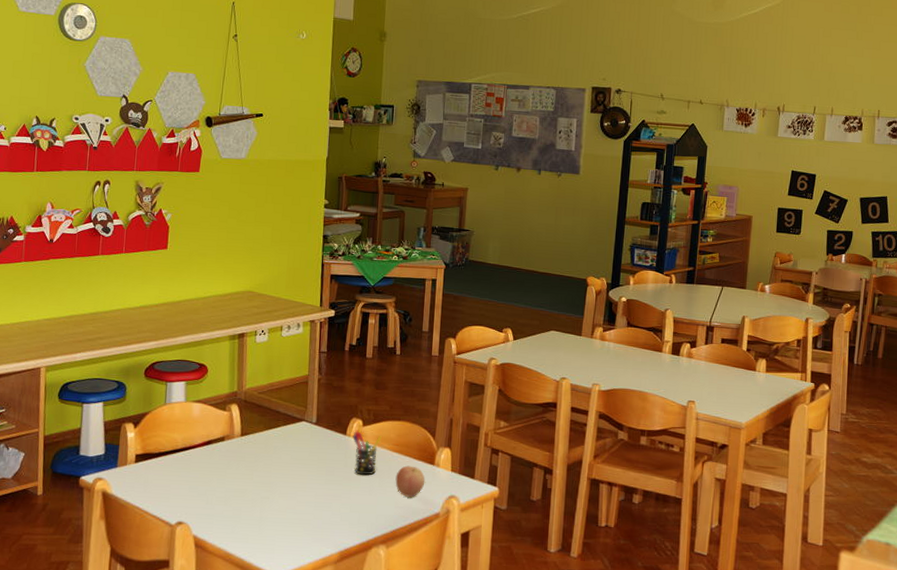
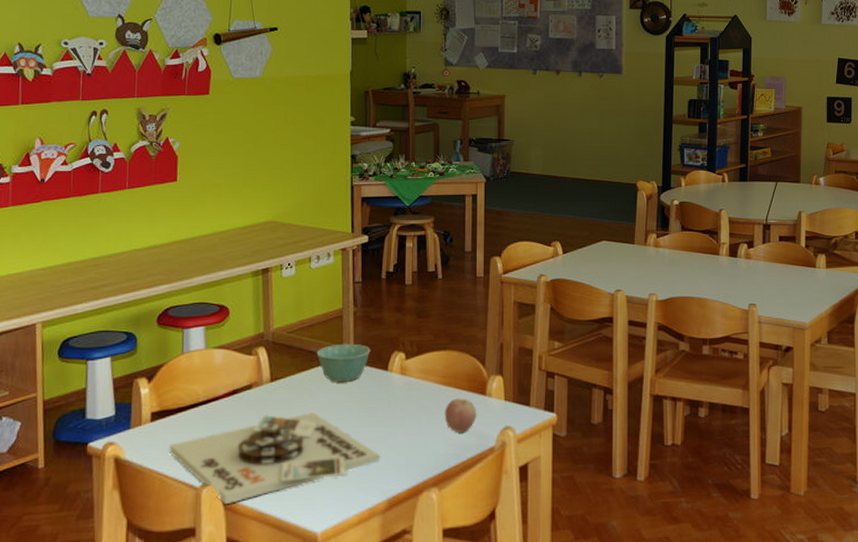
board game: none [149,465,335,543] -> present [168,412,380,505]
bowl: none [283,407,332,442] -> present [316,343,371,382]
pen holder: present [353,430,382,476] -> none [395,364,427,413]

